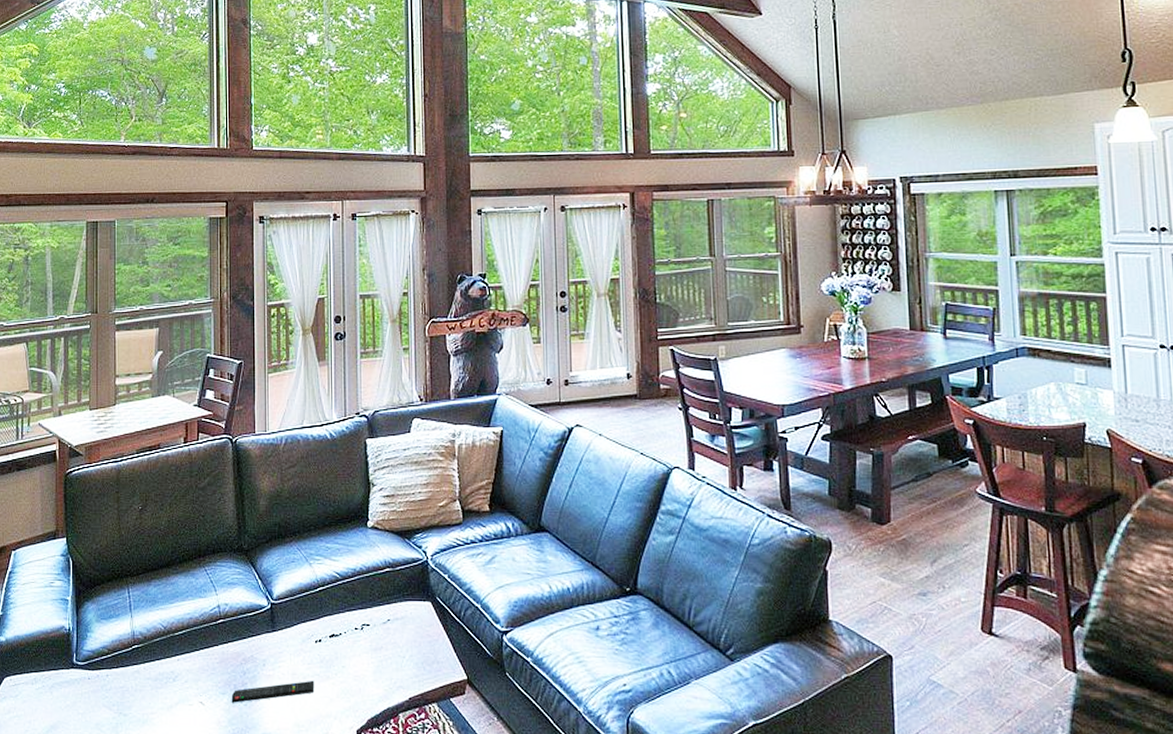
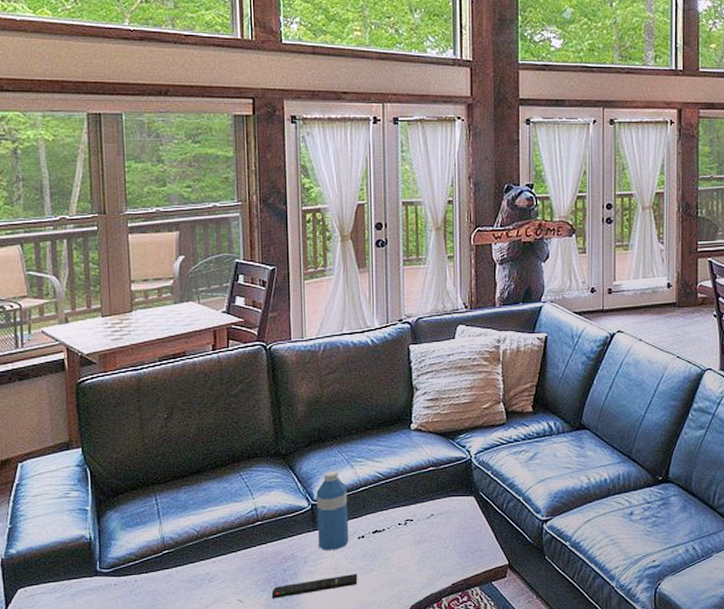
water bottle: none [275,568,306,654] -> present [316,470,349,550]

